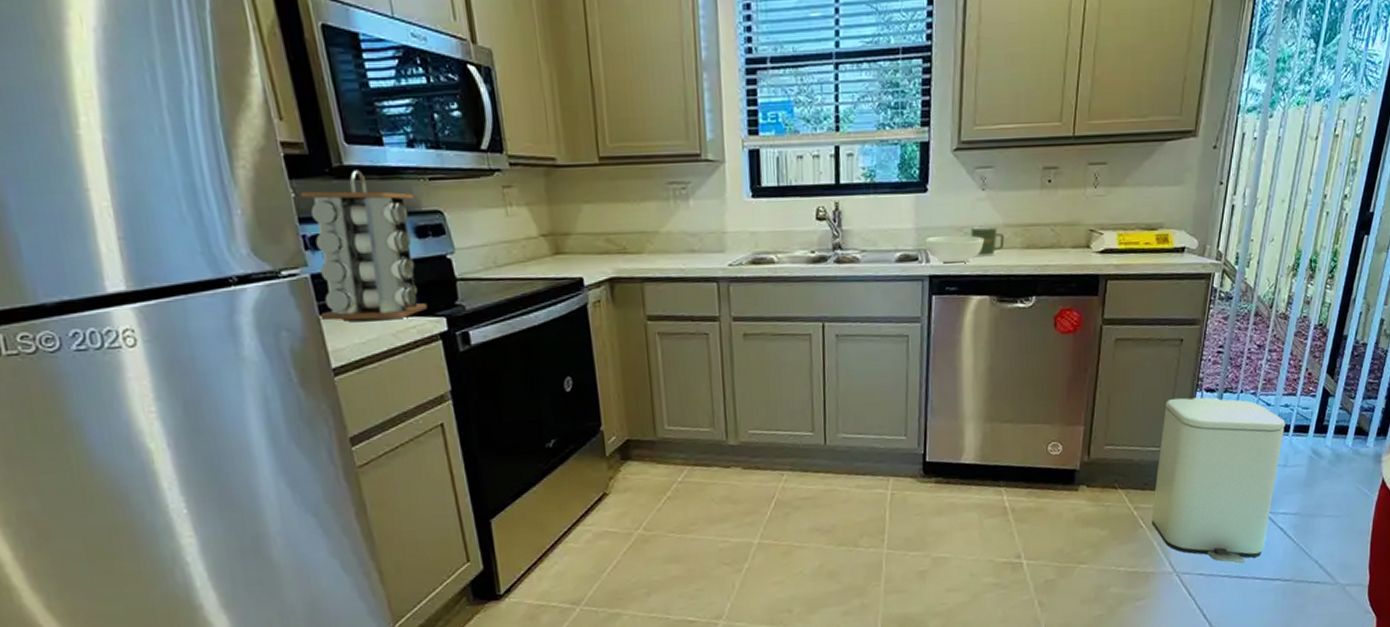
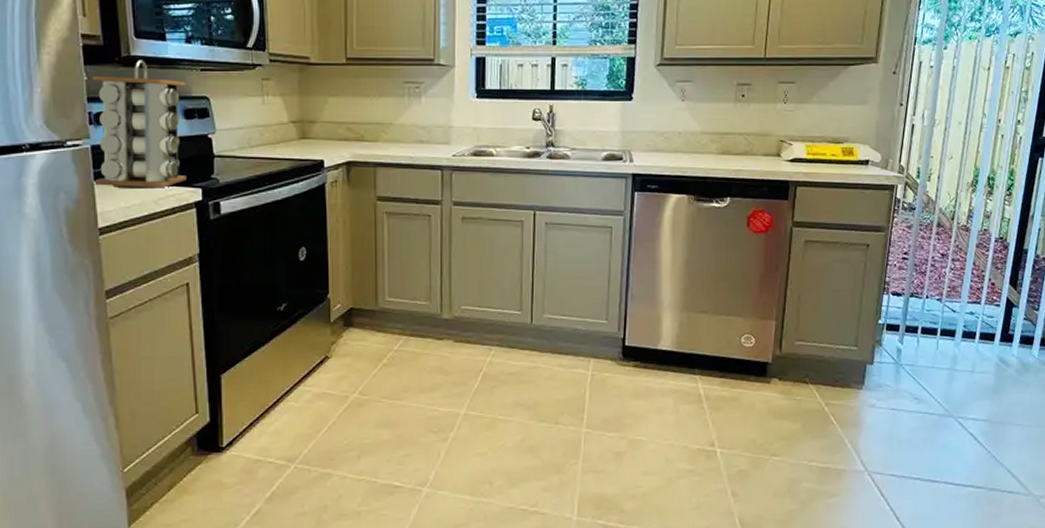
bowl: present [925,235,985,264] -> none [629,140,684,164]
mug: present [970,226,1005,257] -> none [671,133,702,160]
pedal bin: present [1152,397,1286,564] -> none [842,299,972,468]

